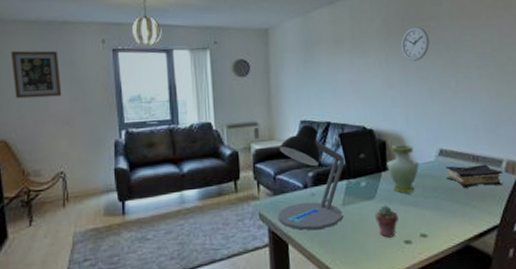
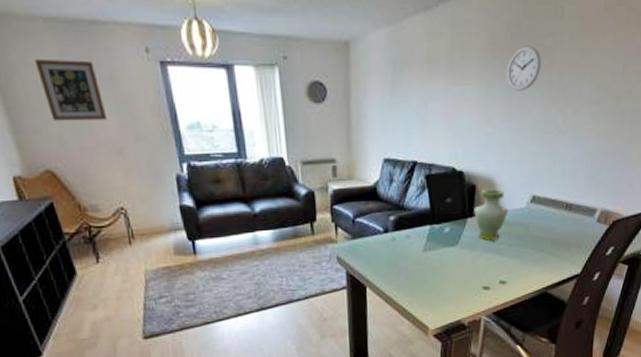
desk lamp: present [278,124,345,230] -> none [356,163,430,274]
potted succulent: present [375,205,399,238] -> none [456,251,479,284]
book: present [445,164,503,188] -> none [534,213,595,237]

